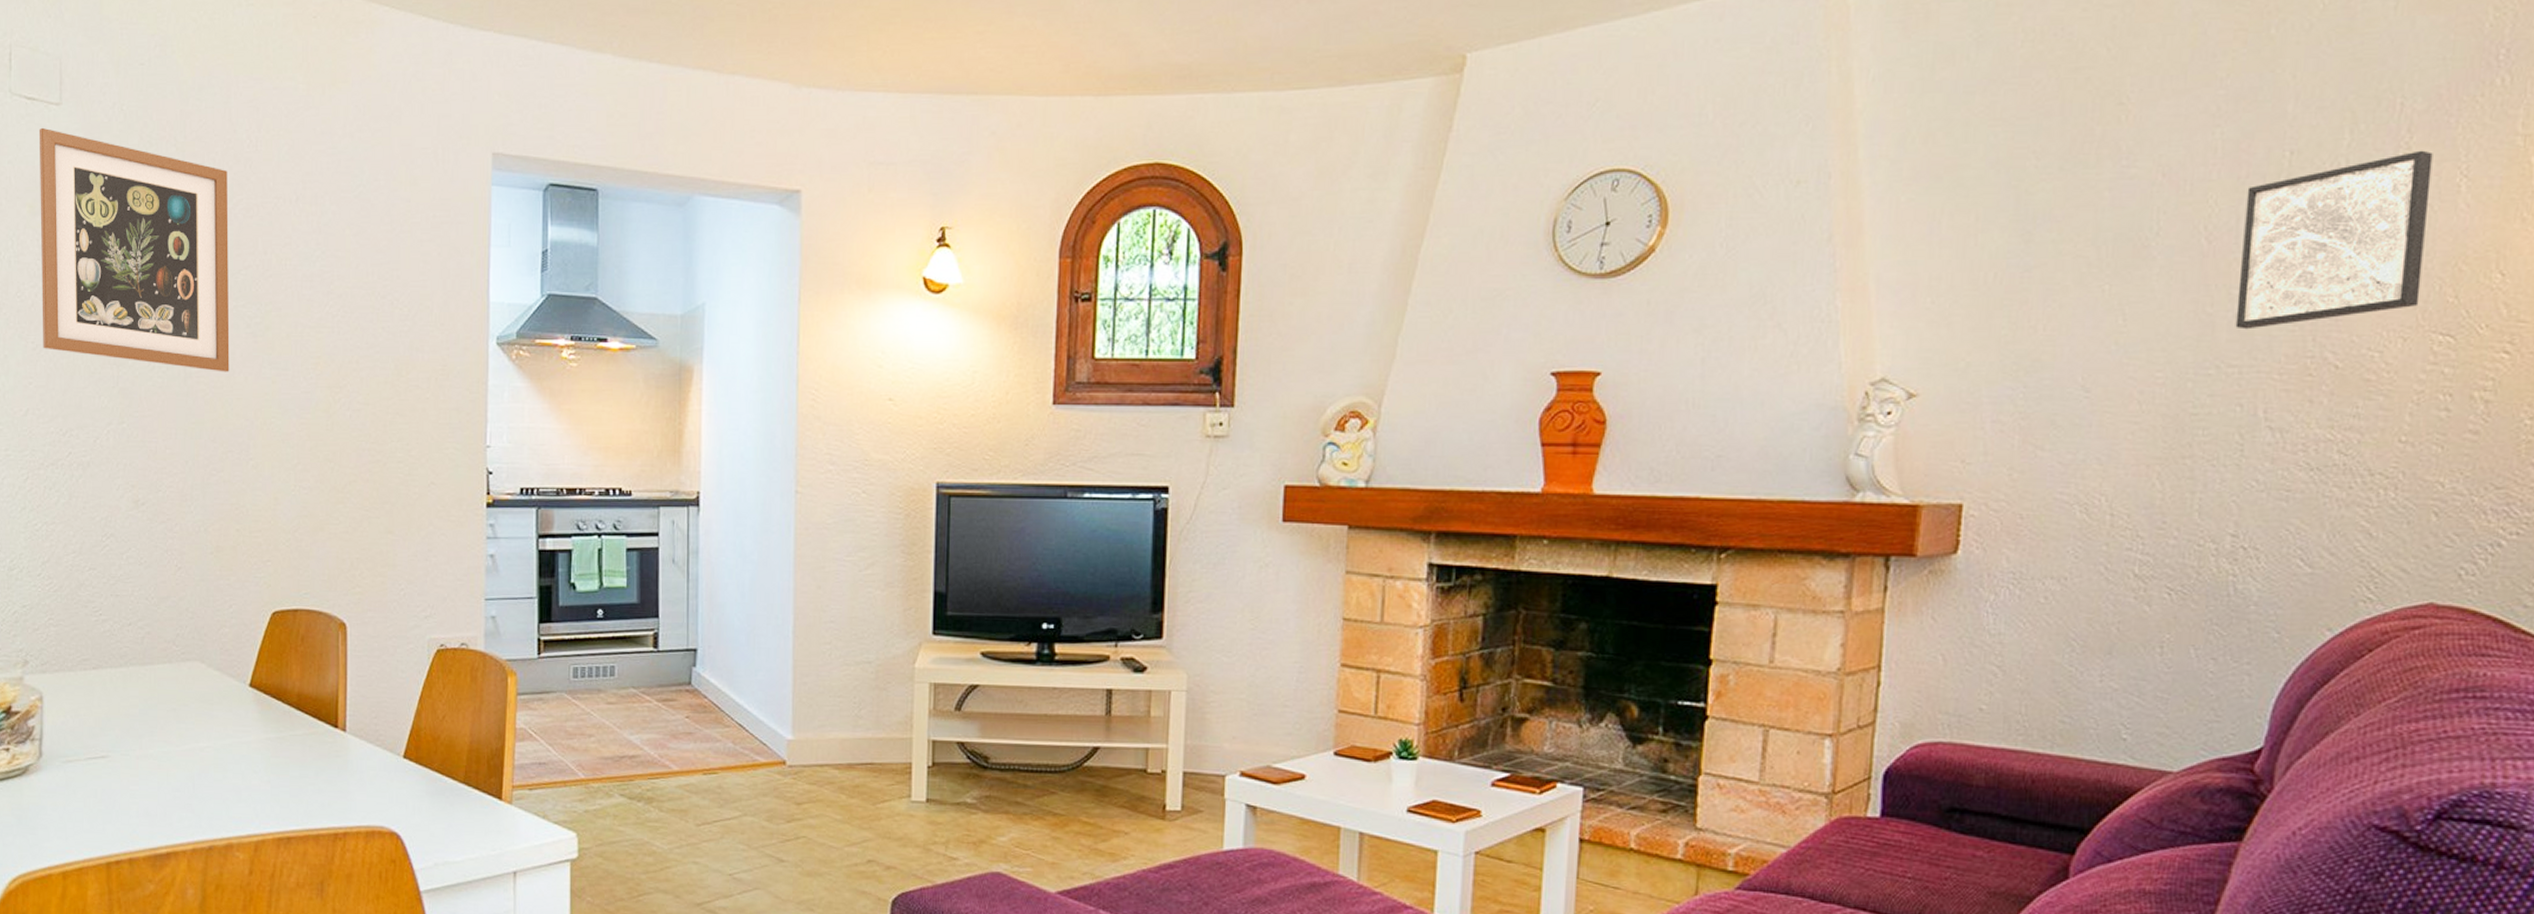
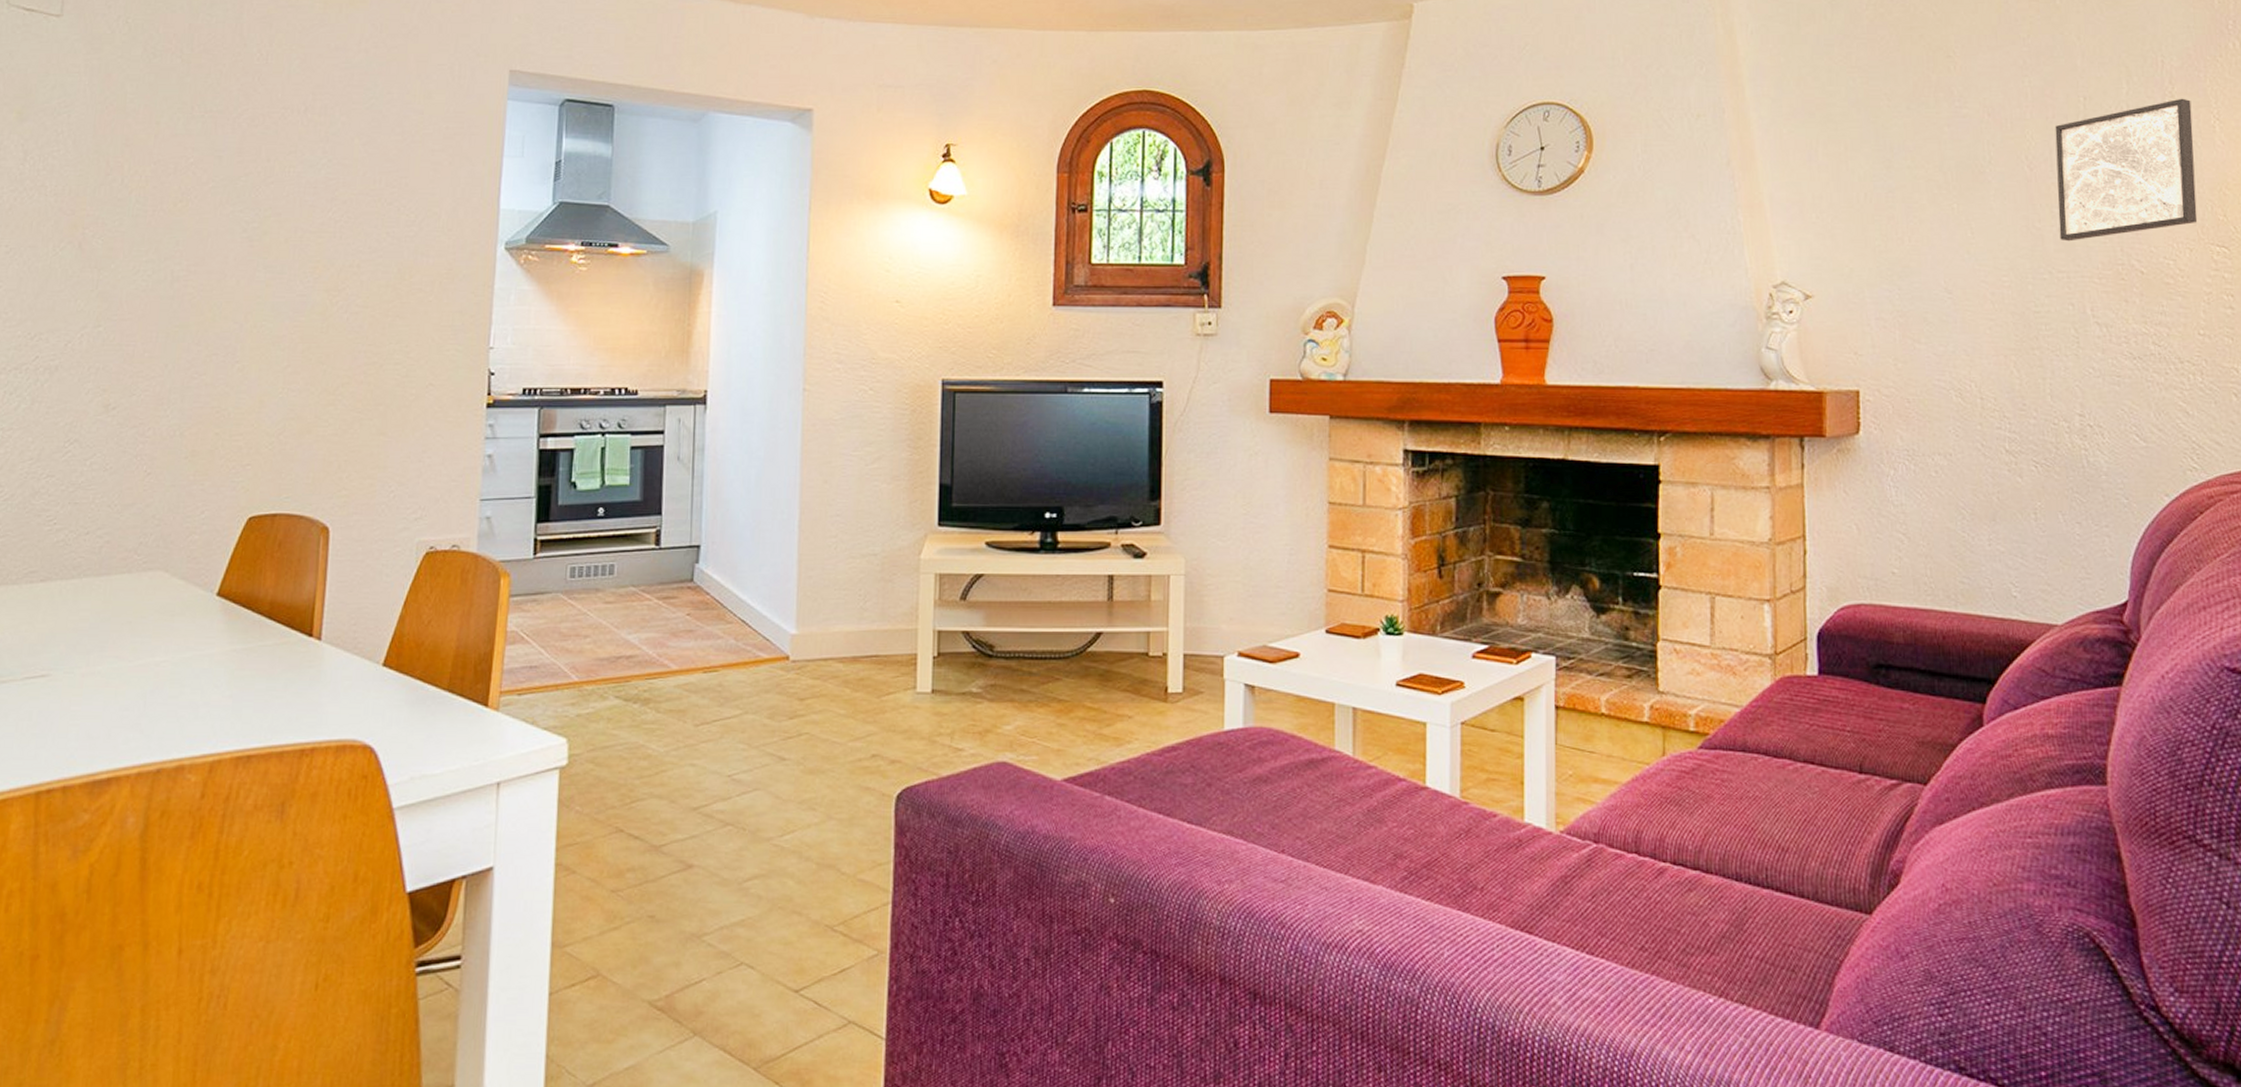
wall art: present [38,127,230,372] -> none [17,37,234,276]

